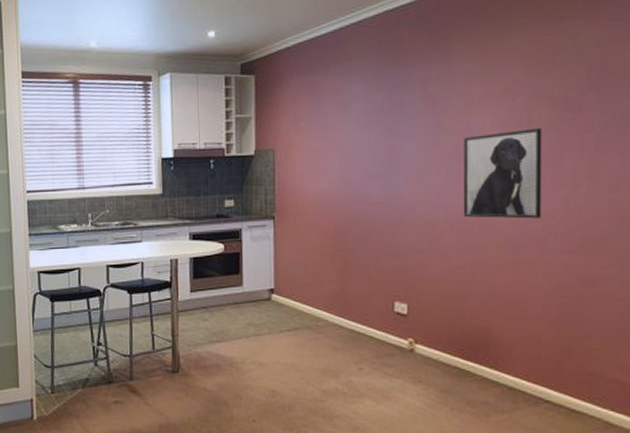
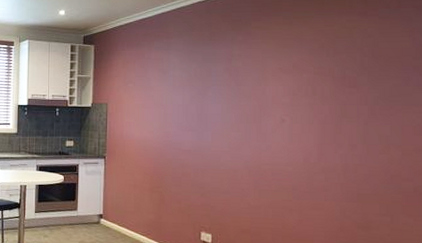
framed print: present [463,127,542,219] -> none [259,98,324,171]

